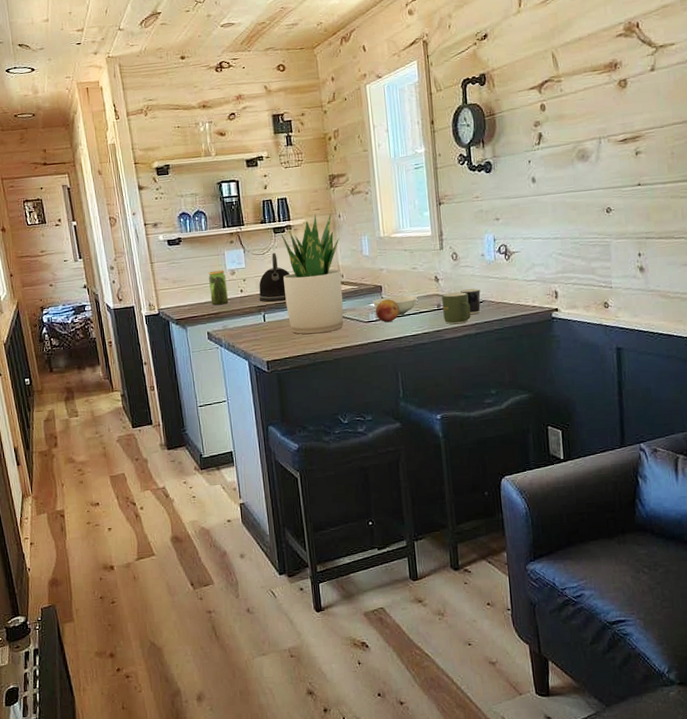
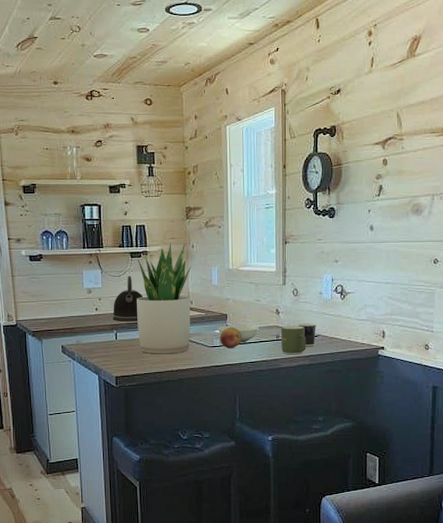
jar: present [208,270,228,305] -> none [66,288,83,321]

